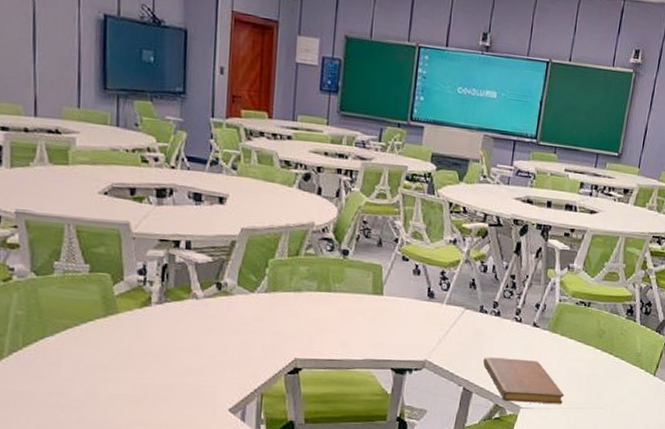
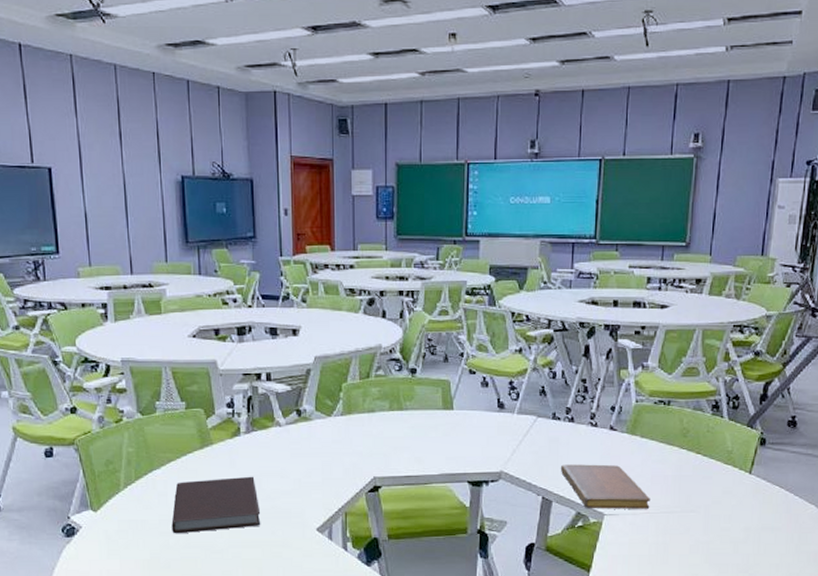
notebook: none [63,350,168,409] -> present [171,476,261,534]

